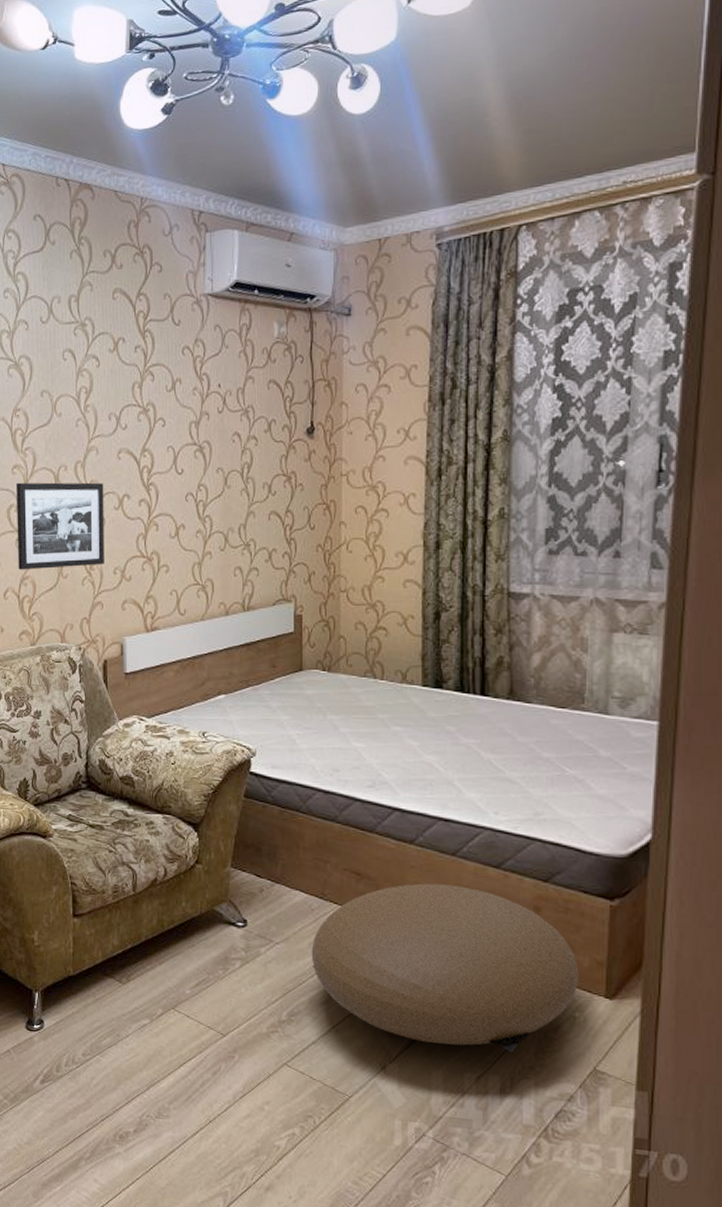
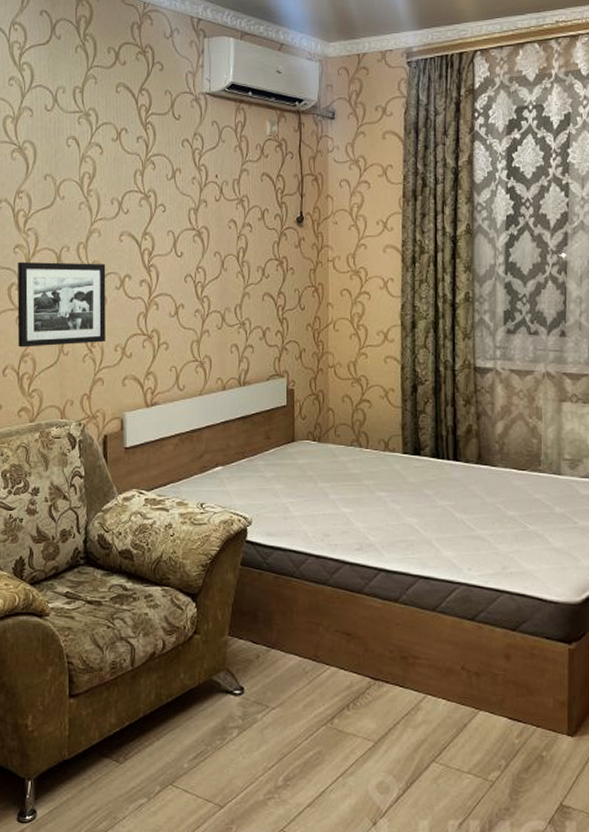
pouf: present [311,883,579,1052] -> none [305,639,545,796]

